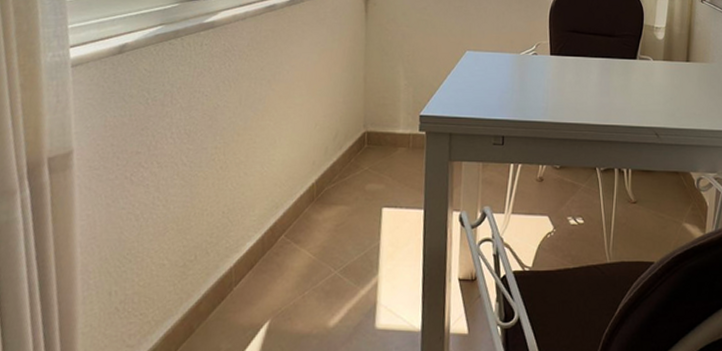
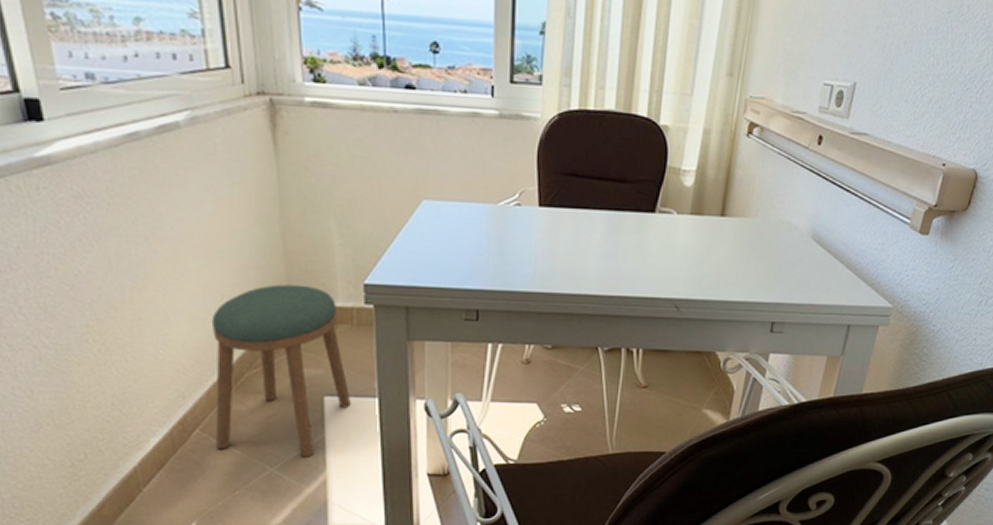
stool: none [295,115,403,262] -> present [211,284,351,458]

